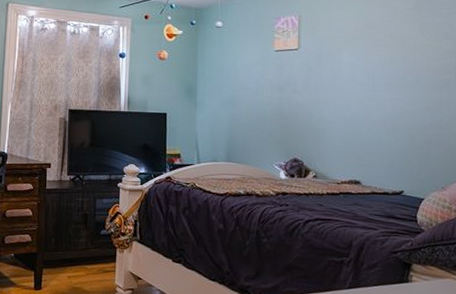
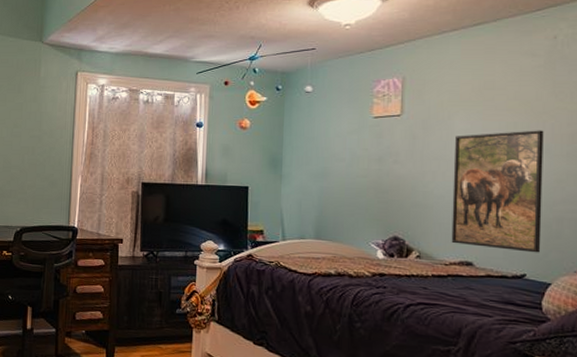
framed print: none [342,64,415,172] -> present [451,130,544,253]

